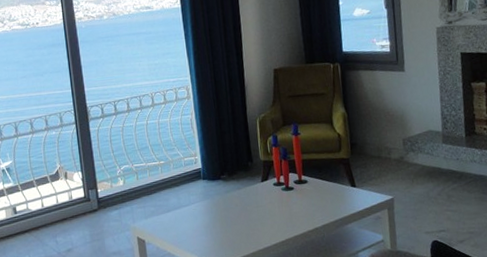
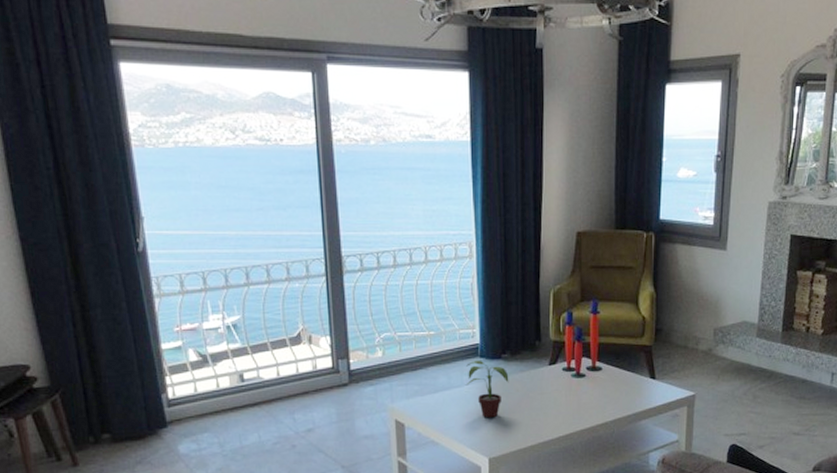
potted plant: none [192,181,229,231] -> present [466,360,509,418]

